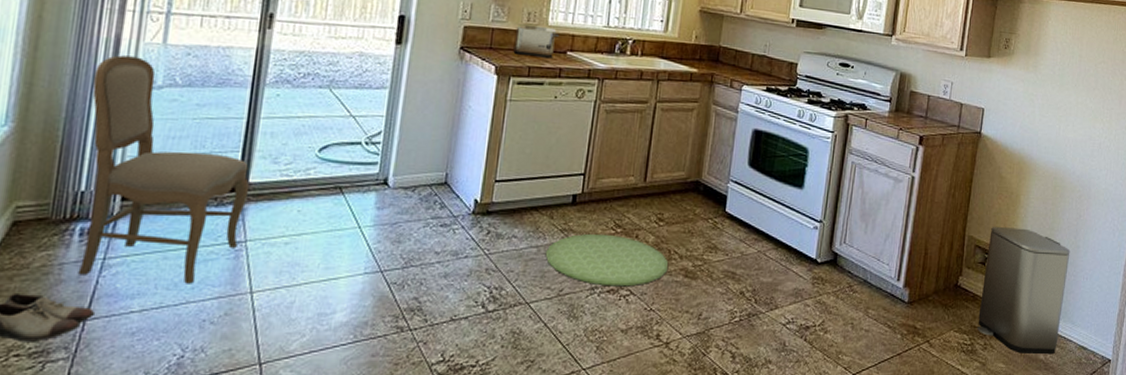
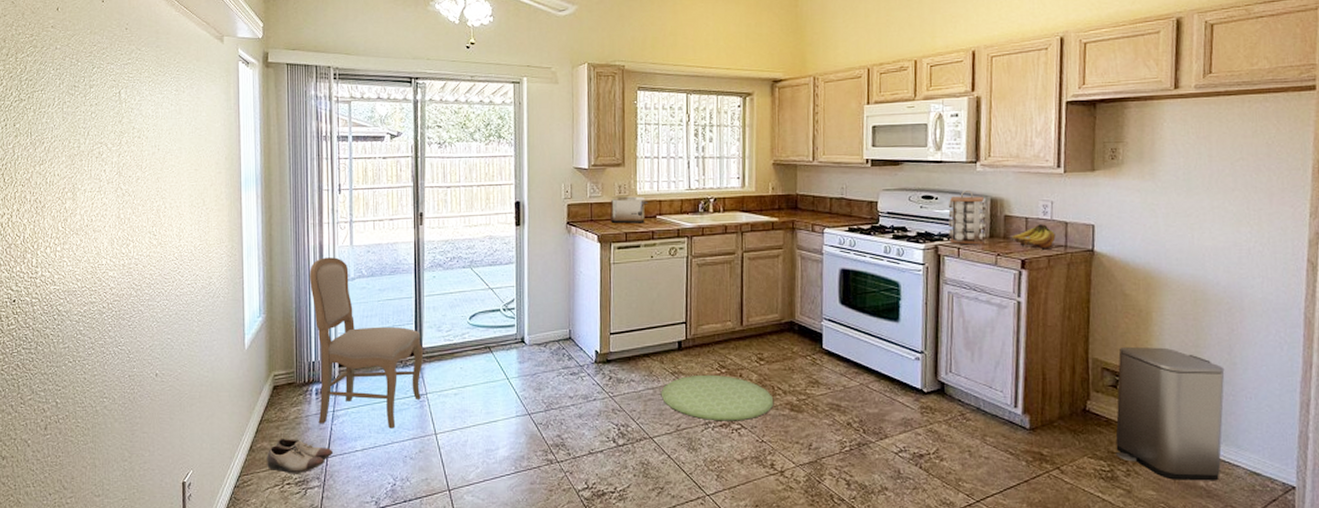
spice rack: none [859,61,895,118] -> present [948,189,986,245]
fruit: none [913,103,952,129] -> present [1011,224,1056,250]

